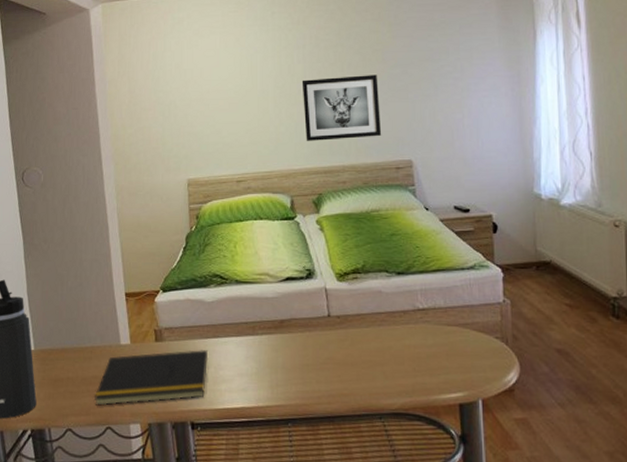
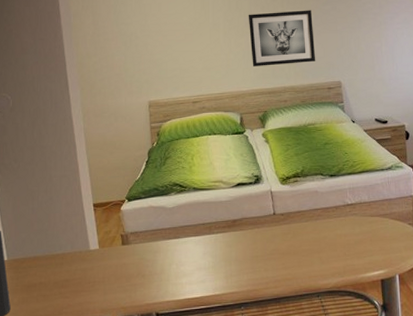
notepad: present [94,350,209,406] -> none [67,250,171,305]

